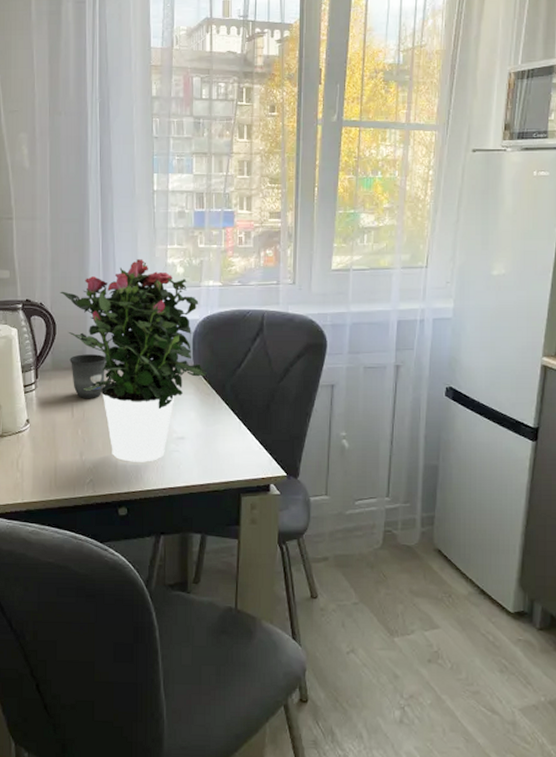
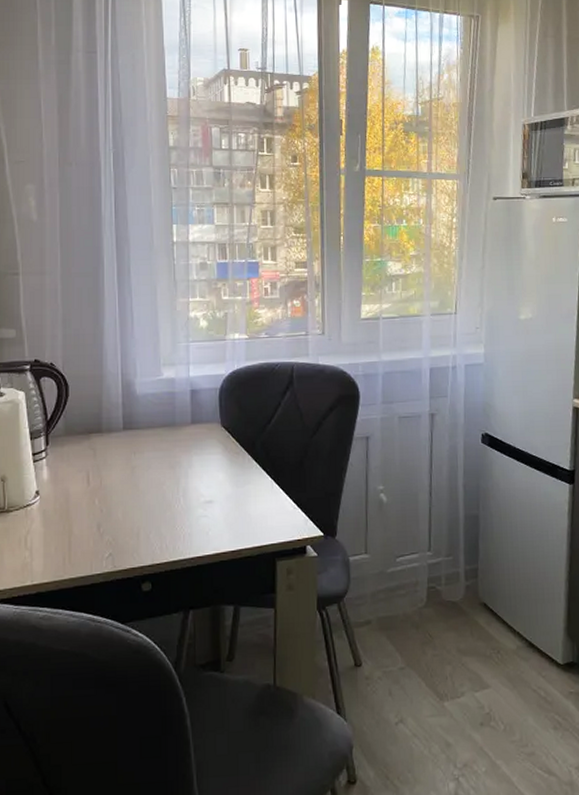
potted flower: present [59,259,207,462] -> none [72,313,235,532]
mug: present [69,354,112,398] -> none [84,416,132,464]

